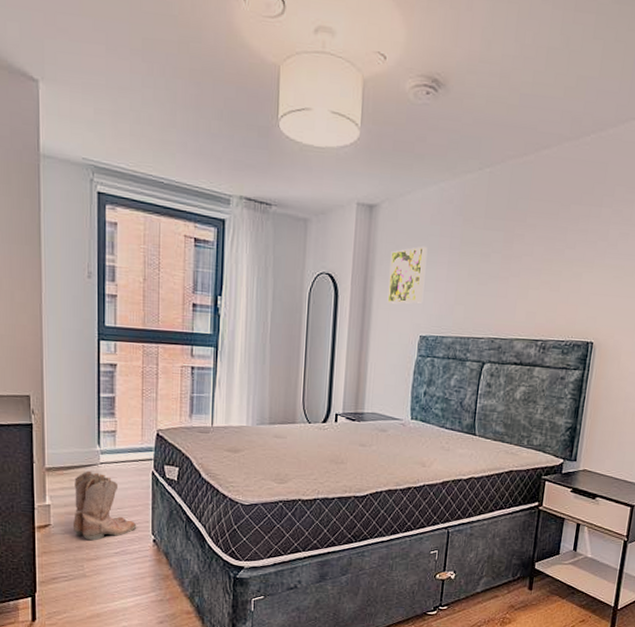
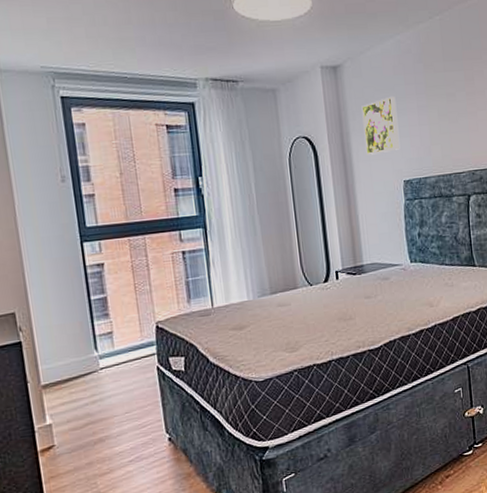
boots: present [74,470,137,541] -> none [74,378,149,455]

